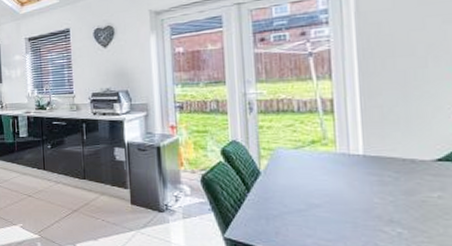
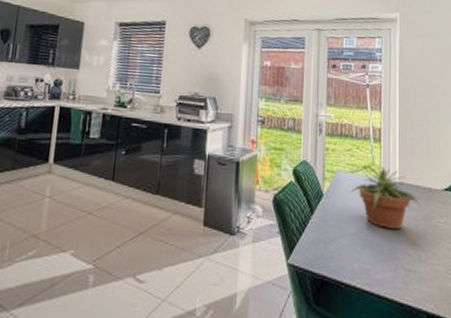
potted plant: none [295,138,396,206] -> present [350,164,419,230]

